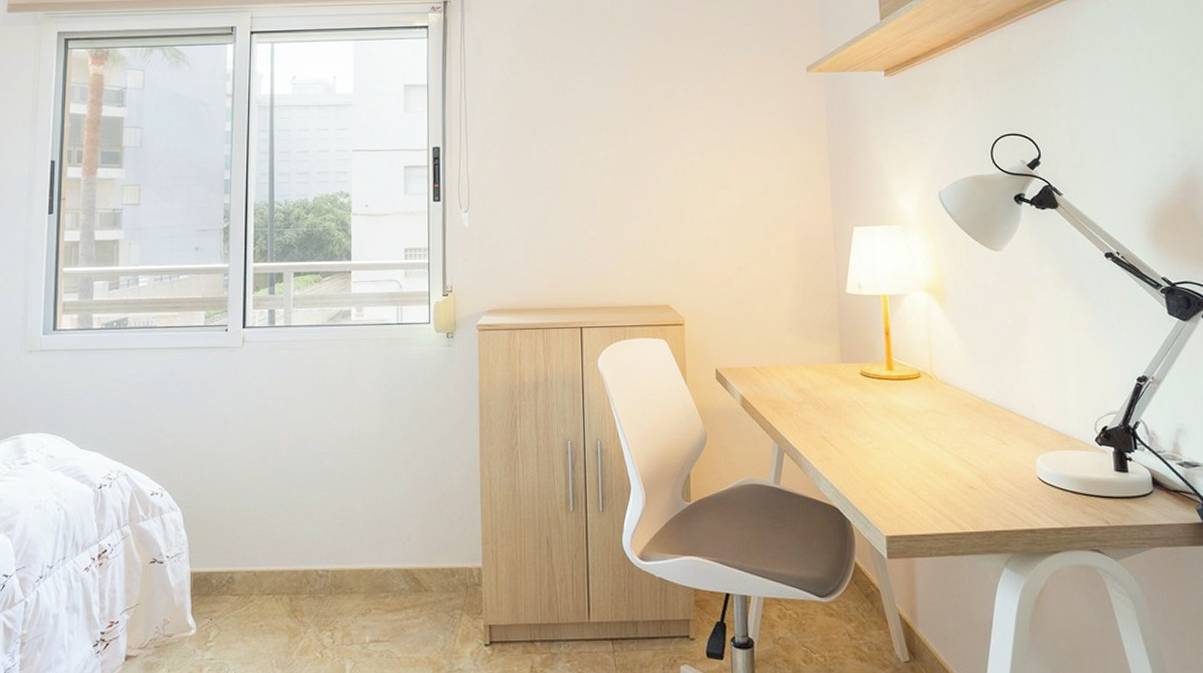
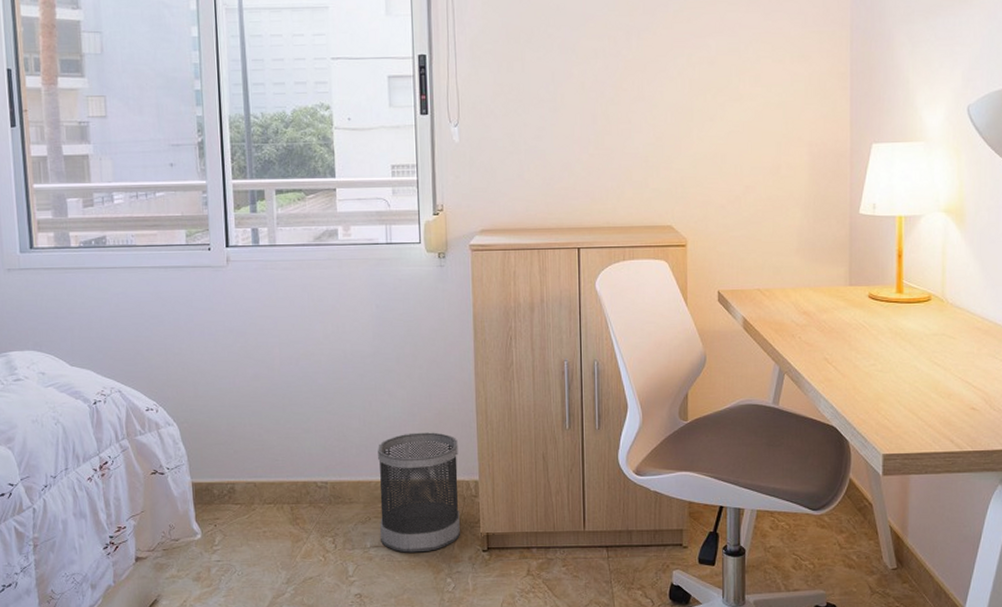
wastebasket: none [380,516,462,648] -> present [378,432,460,553]

